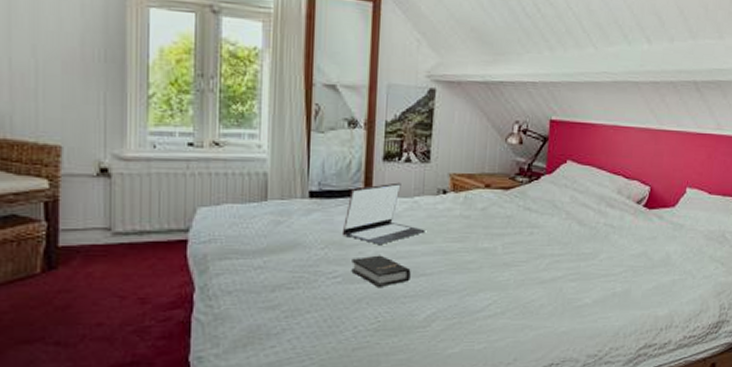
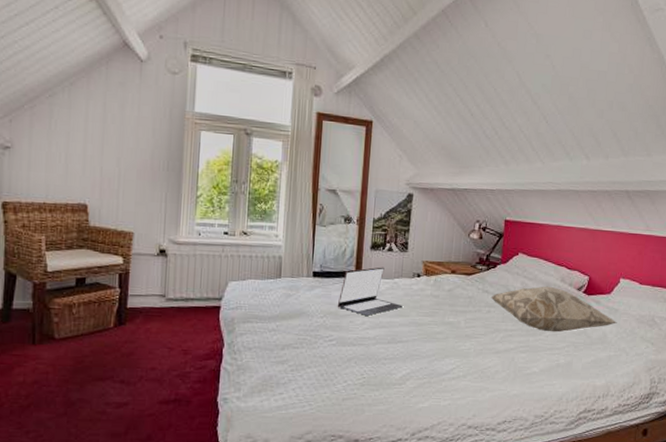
hardback book: present [351,255,411,287] -> none [343,324,391,350]
decorative pillow: none [533,199,683,255] -> present [490,286,617,332]

